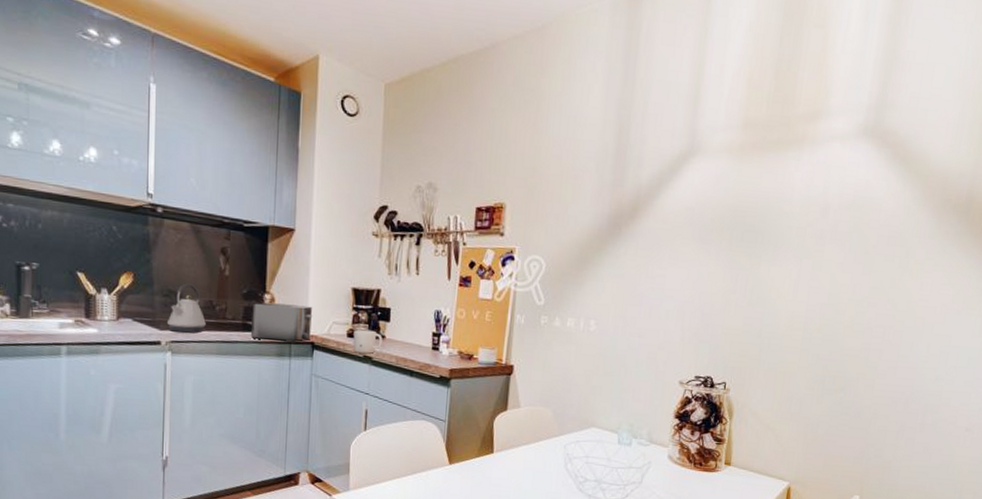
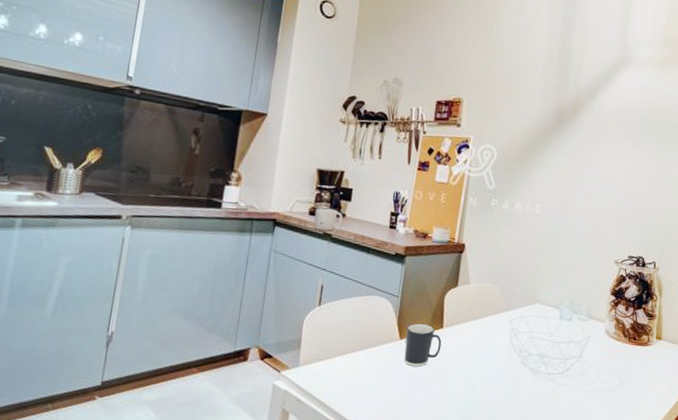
kettle: present [166,283,206,334] -> none [130,160,171,209]
toaster: present [250,302,313,343] -> none [213,180,277,220]
mug: none [454,448,493,492] -> present [404,323,442,367]

